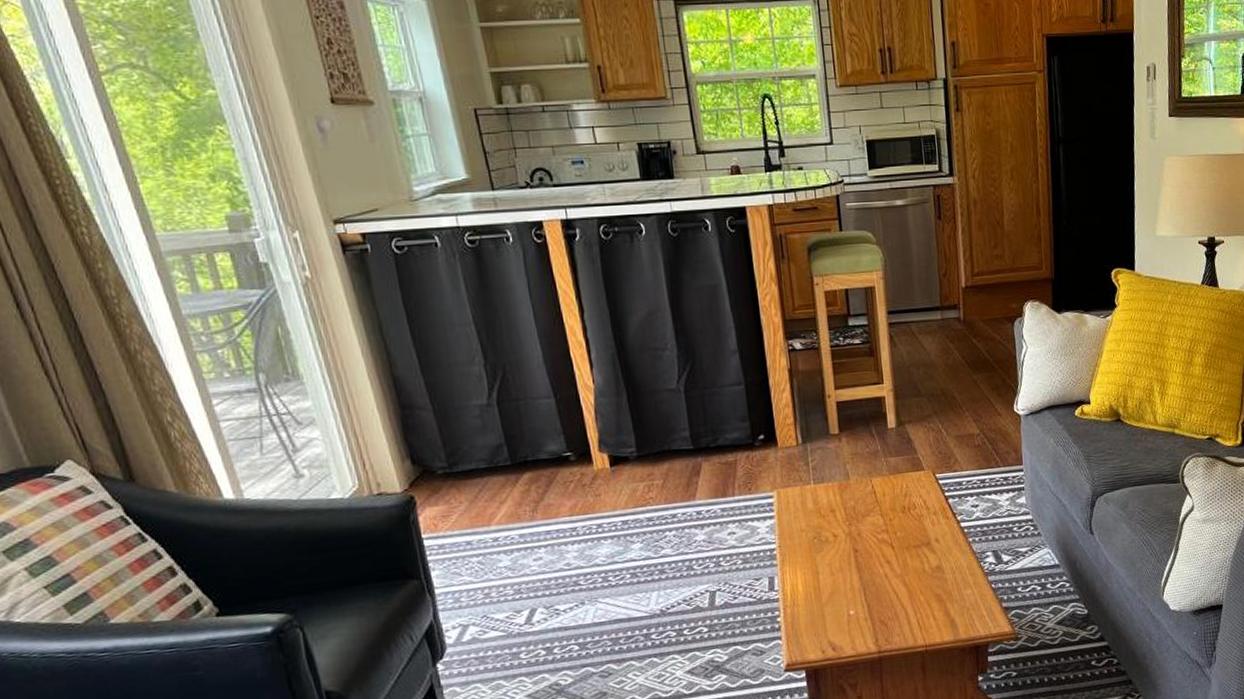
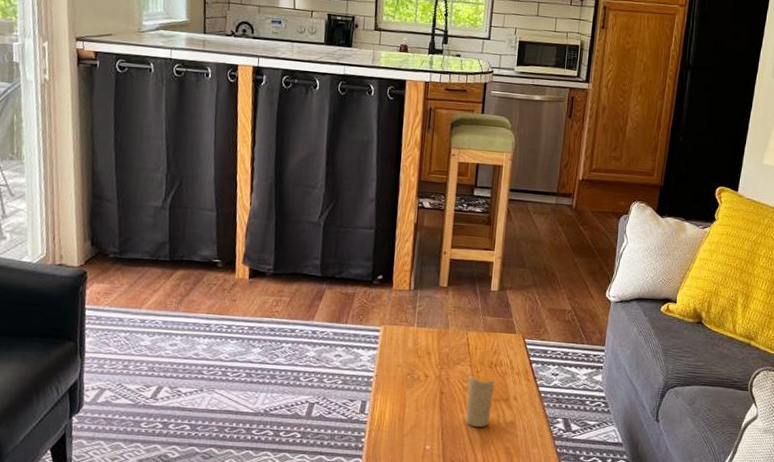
candle: none [882,525,914,580] -> present [465,376,494,428]

